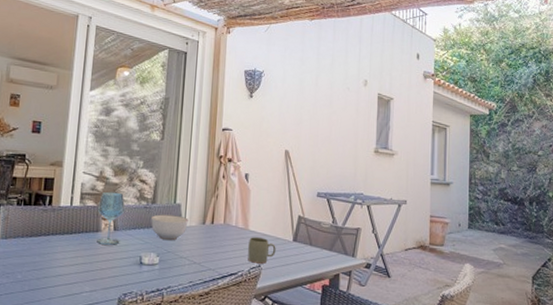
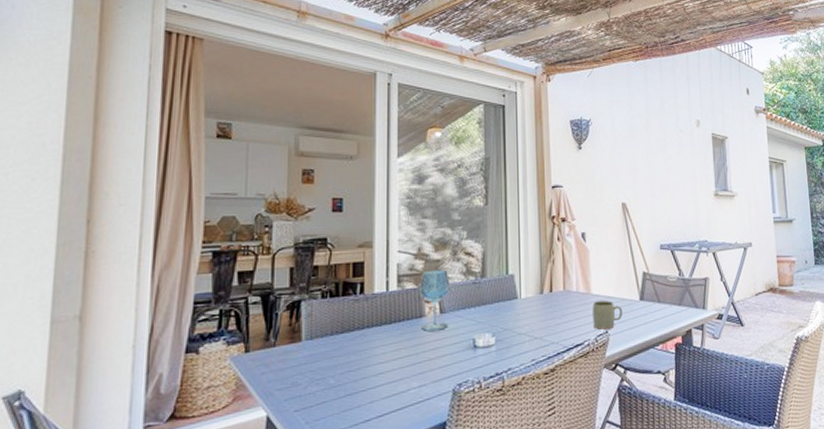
bowl: present [150,214,188,241] -> none [481,287,524,317]

